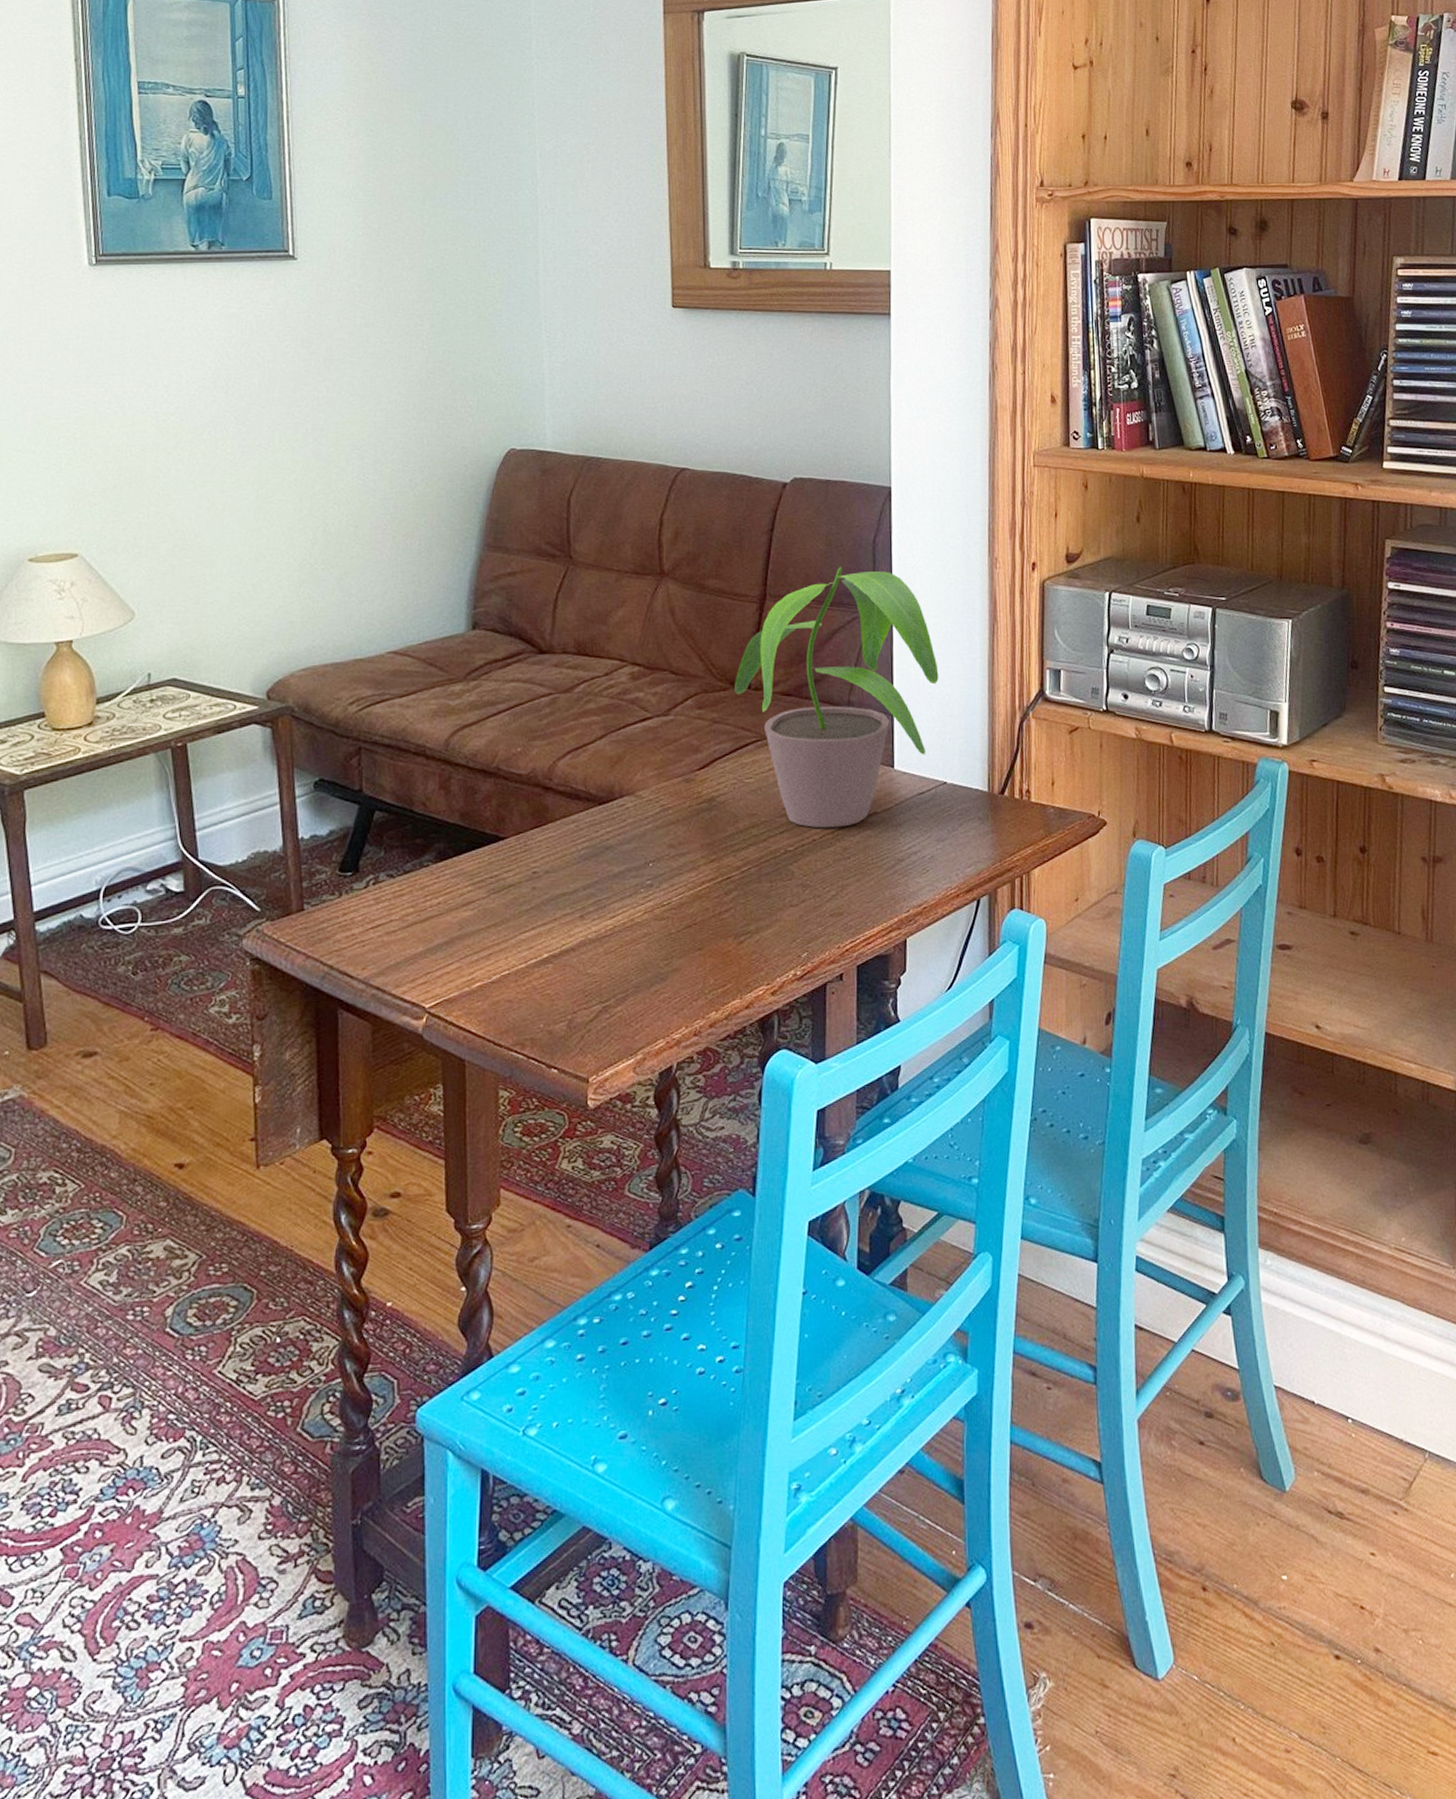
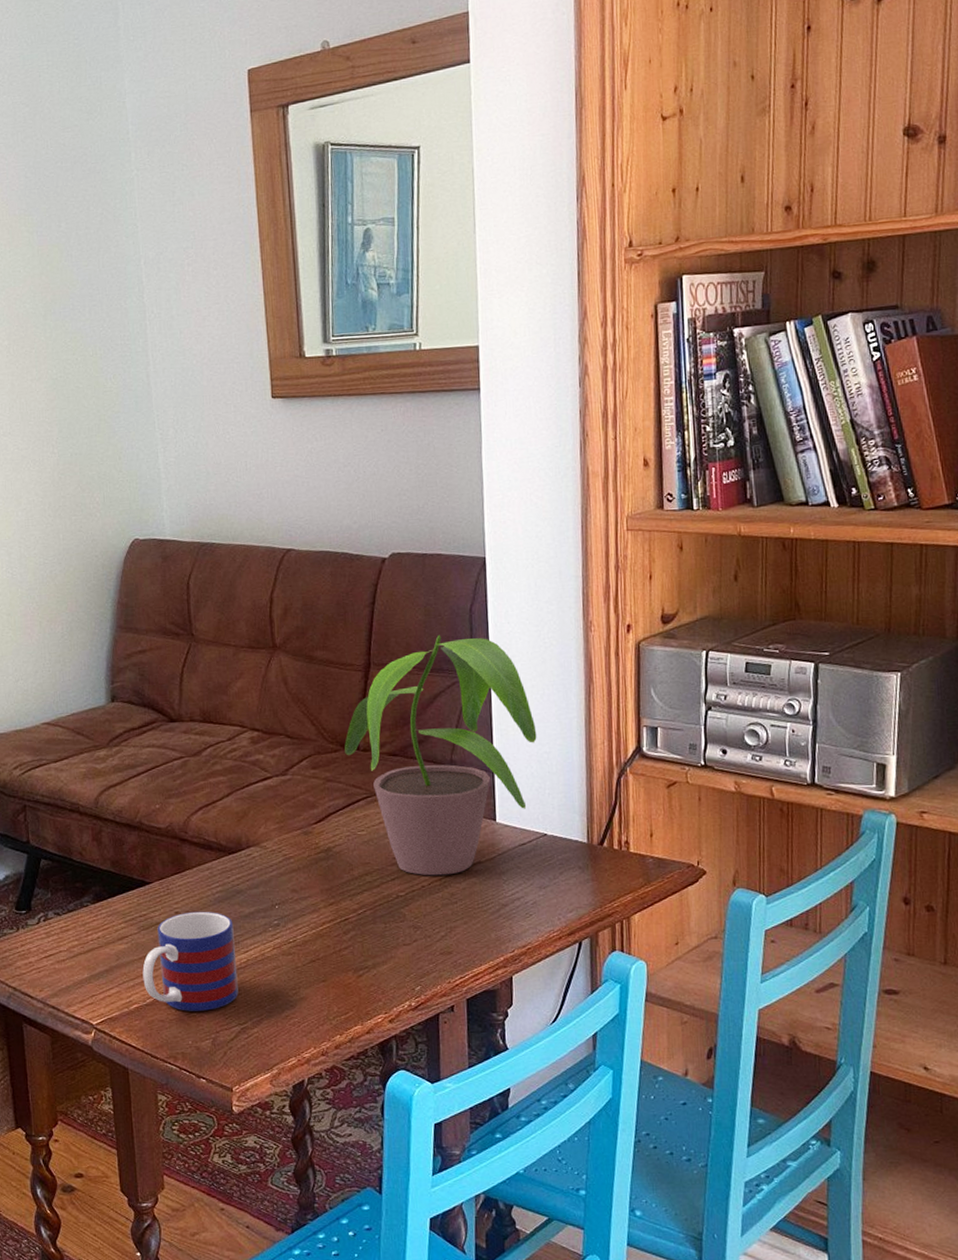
mug: none [490,870,602,989] -> present [142,911,239,1011]

